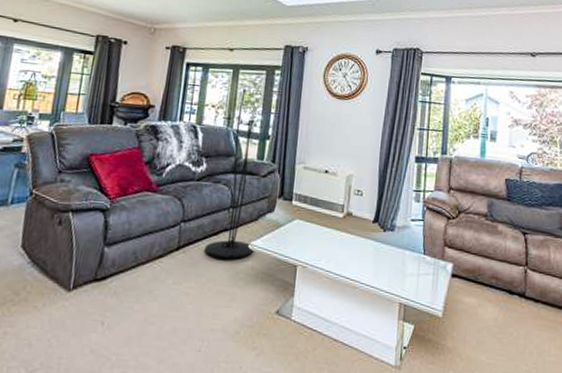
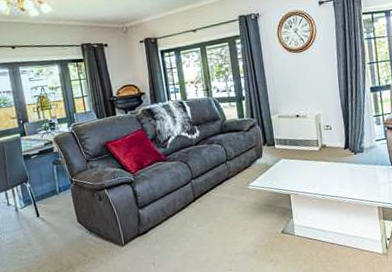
floor lamp: present [204,84,257,259] -> none [212,57,253,201]

